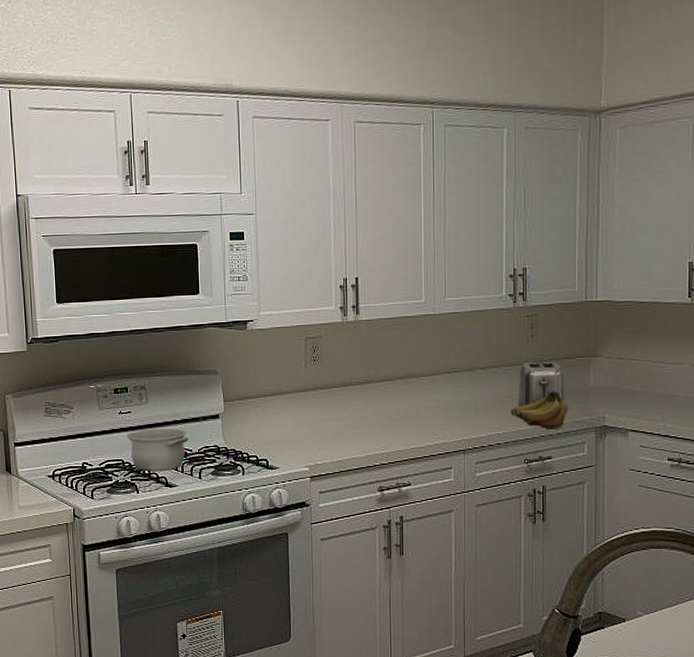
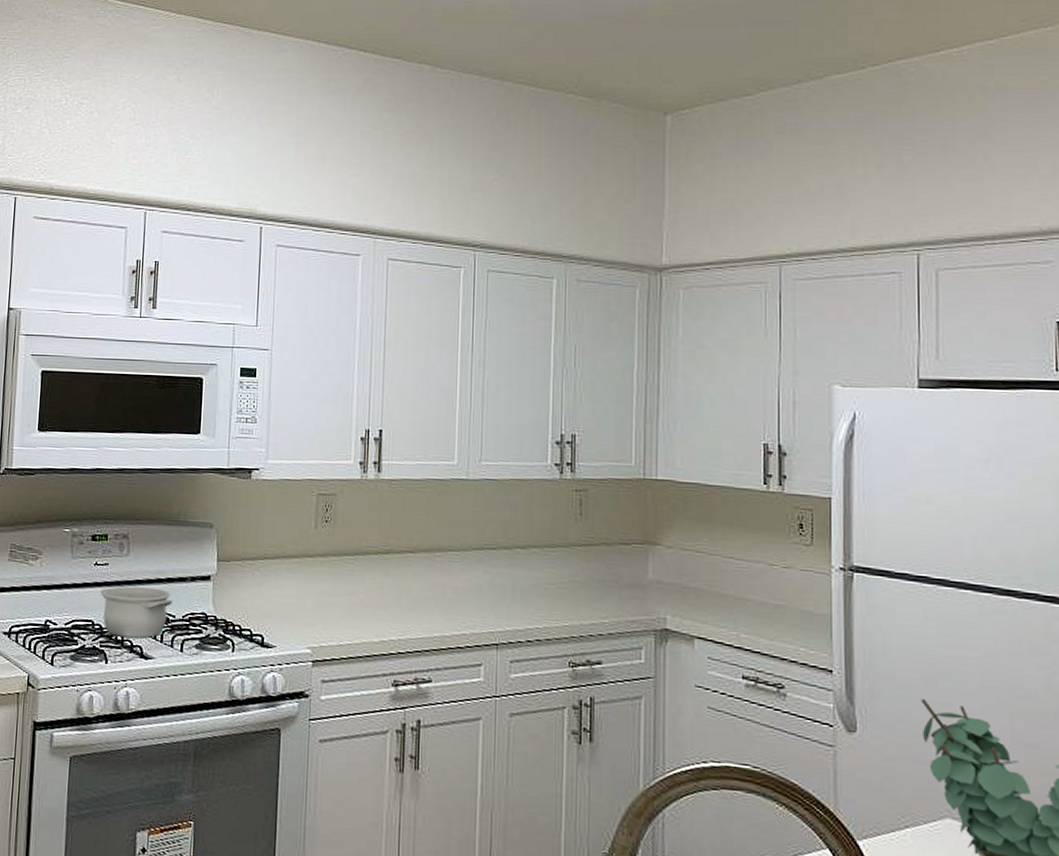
fruit: present [510,391,569,429] -> none [553,582,623,628]
toaster: present [518,362,565,407] -> none [562,545,619,598]

